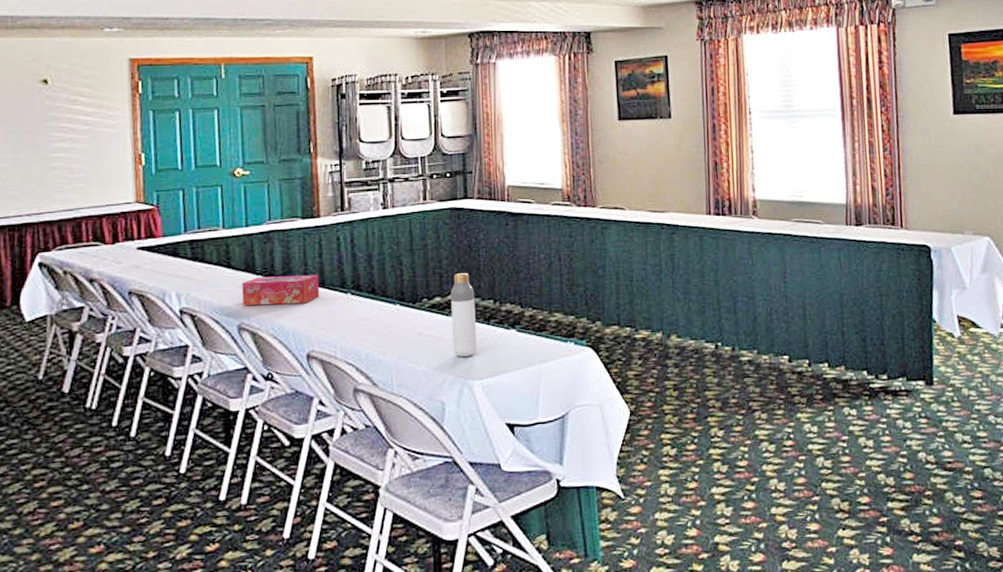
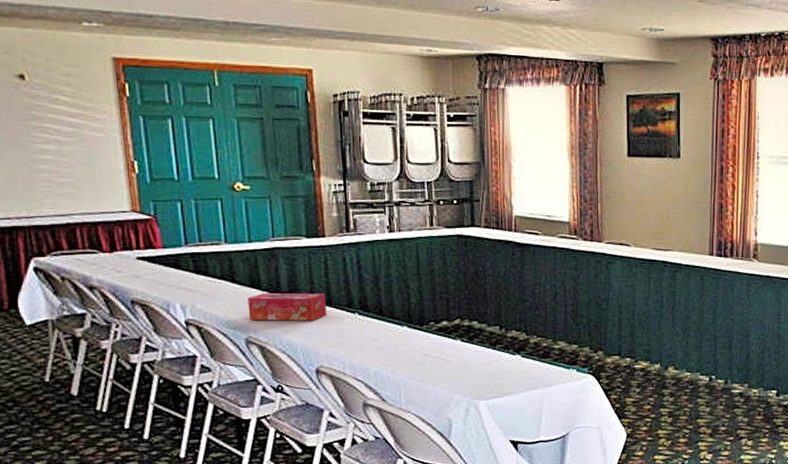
bottle: present [450,272,477,357] -> none [457,298,483,378]

